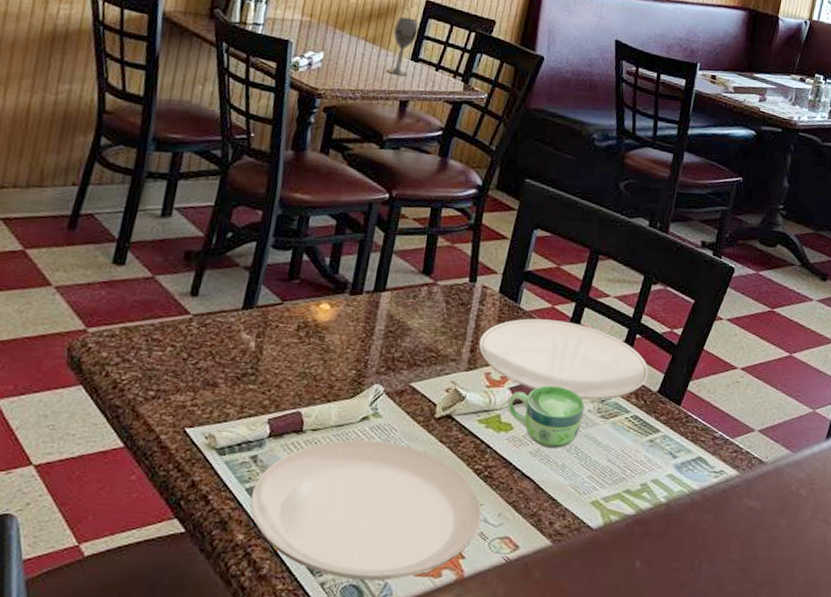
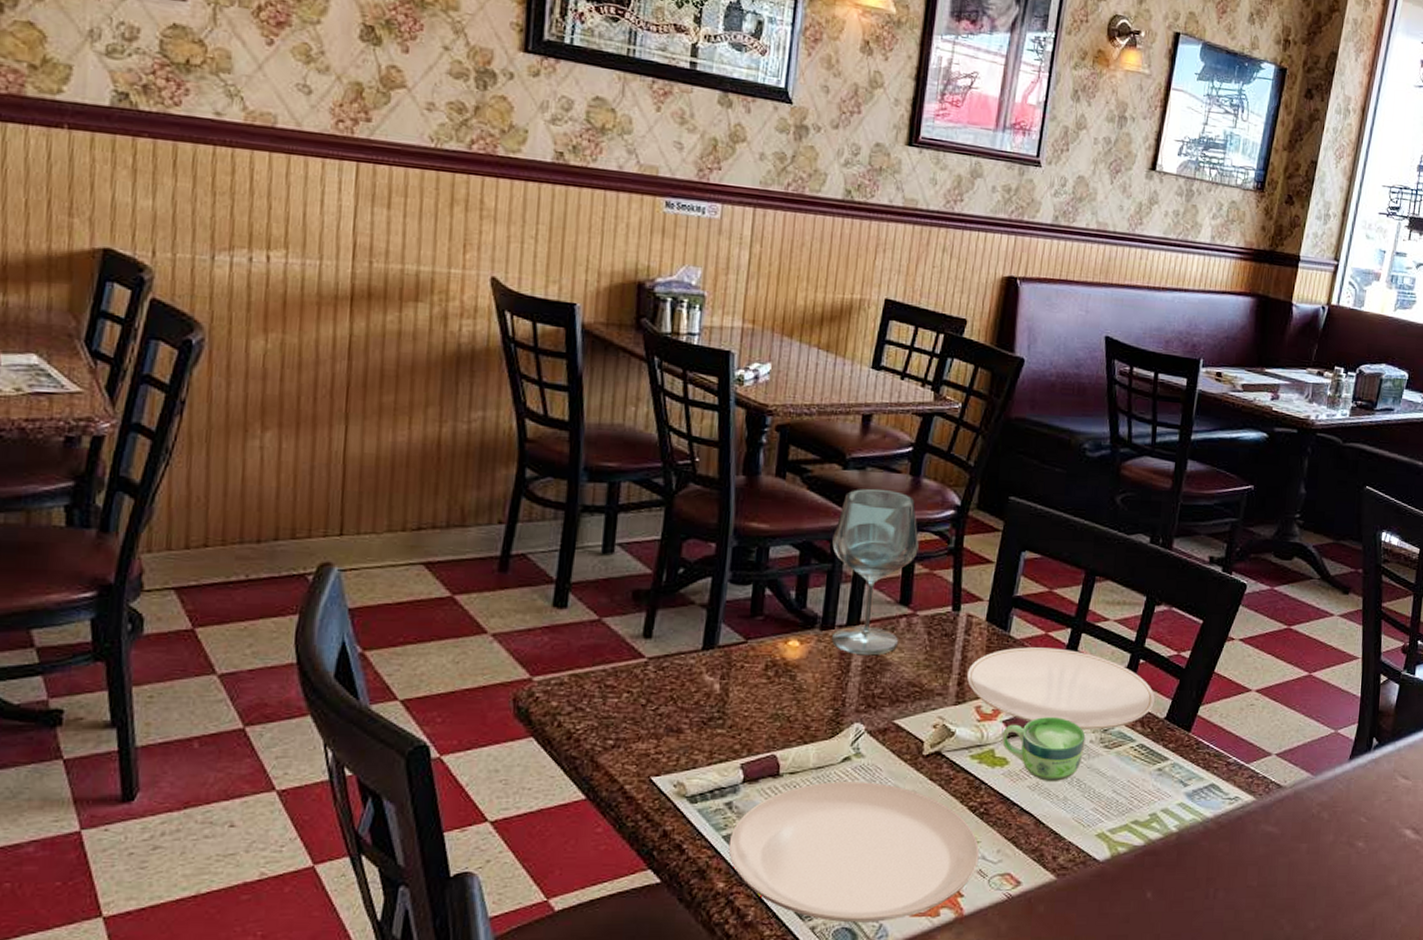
wine glass: none [358,166,443,321] -> present [831,488,919,656]
wine glass: present [386,16,419,76] -> none [844,319,878,387]

